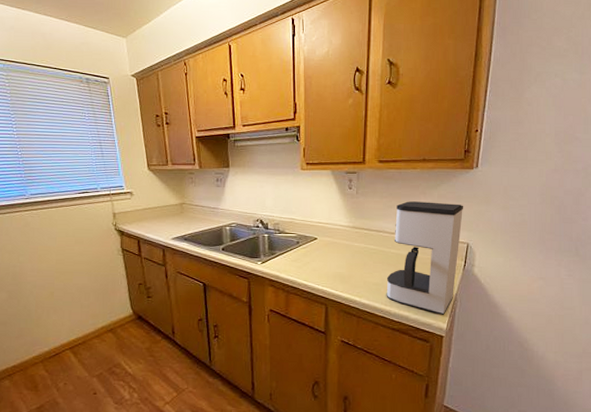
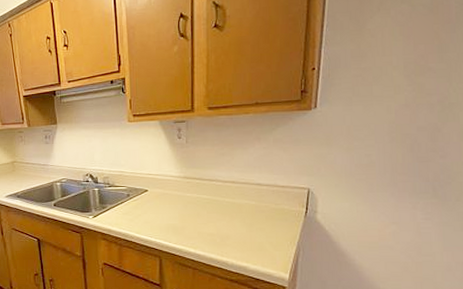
coffee maker: present [386,201,464,316] -> none [222,147,303,266]

